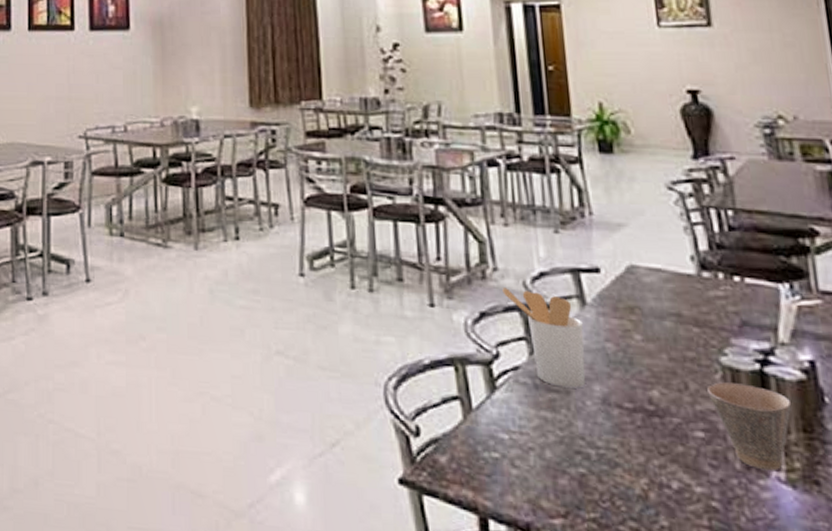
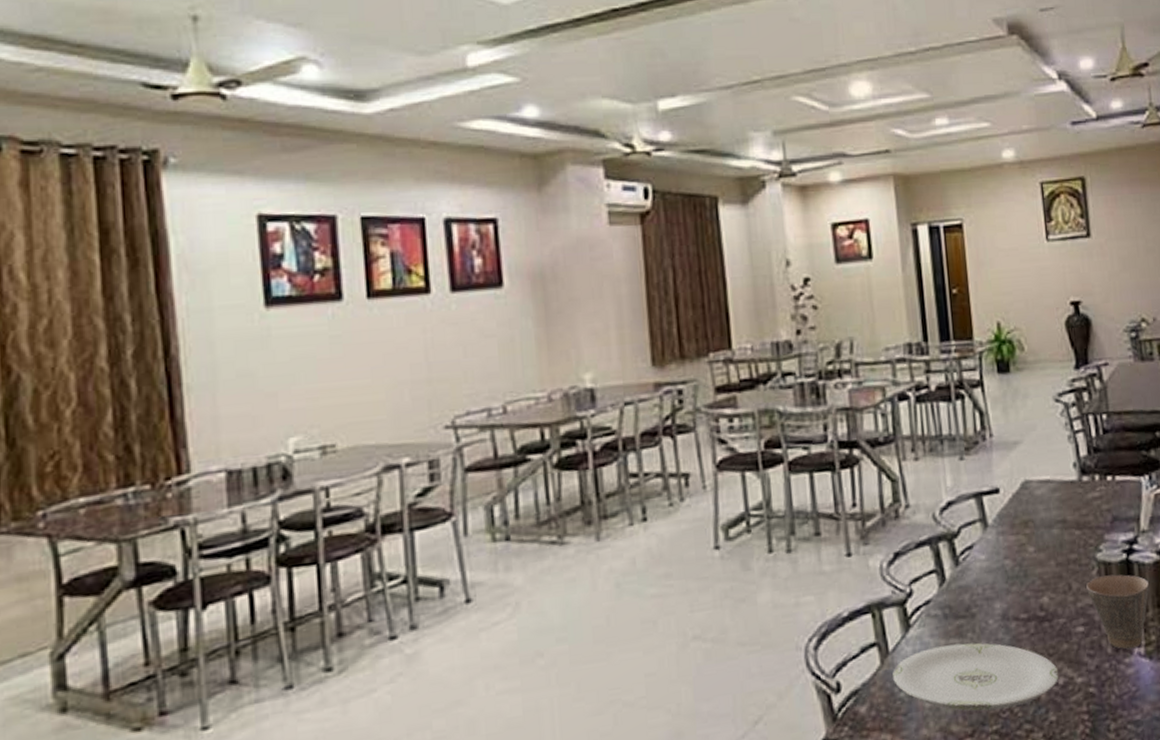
plate: none [476,415,673,499] -> present [893,643,1059,712]
utensil holder: present [502,288,586,388] -> none [914,522,988,612]

